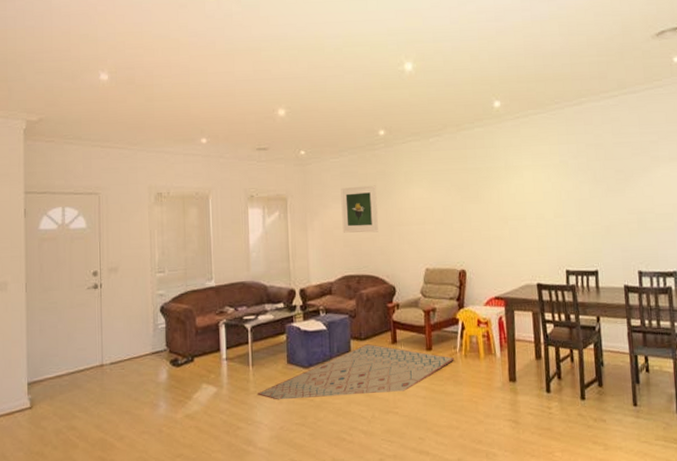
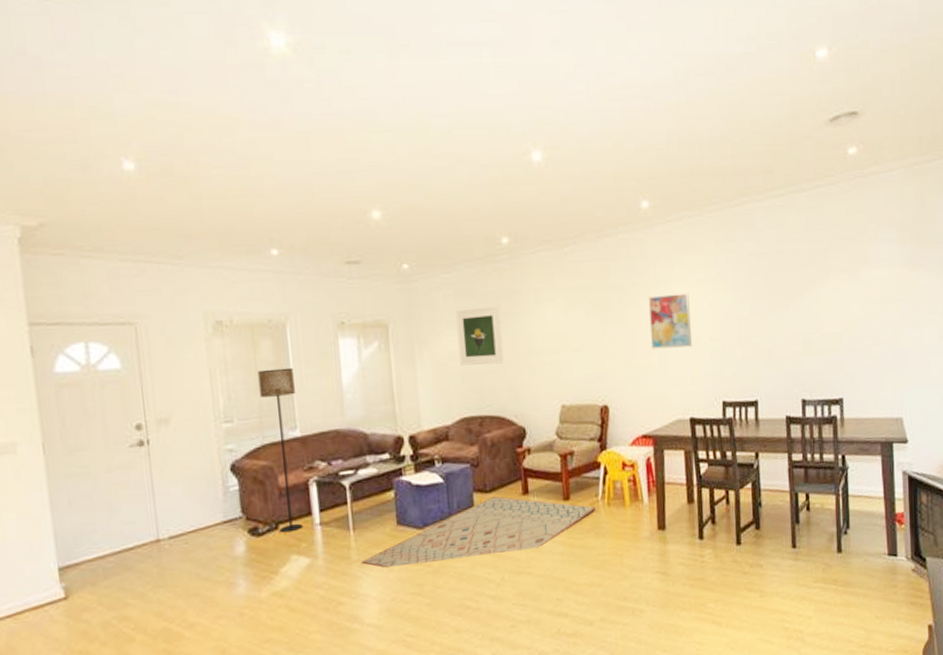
floor lamp: none [186,230,213,365] -> present [258,367,304,533]
wall art: none [500,176,538,224] -> present [648,292,692,349]

